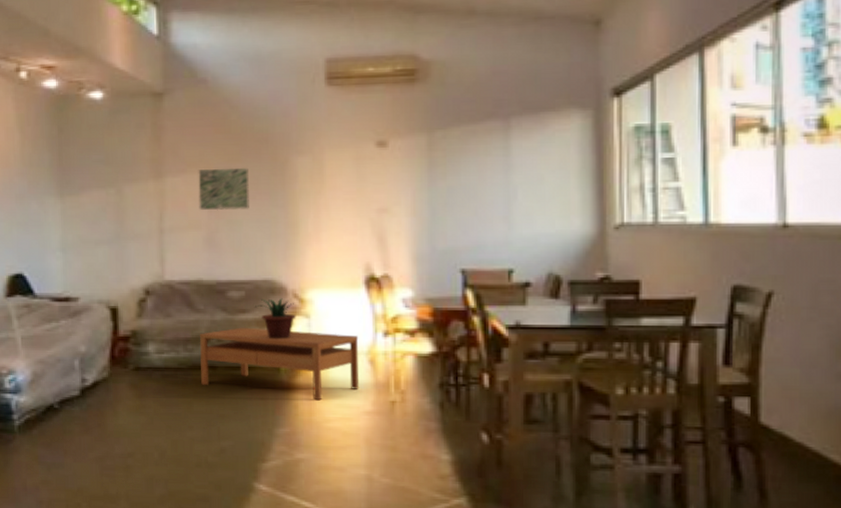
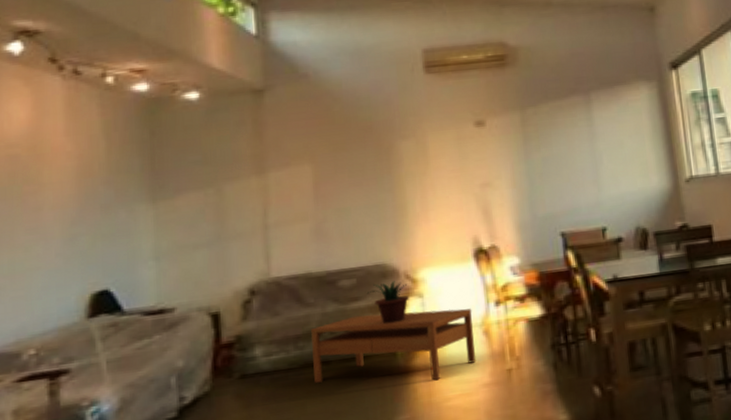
wall art: present [198,167,249,211] -> none [302,155,357,202]

